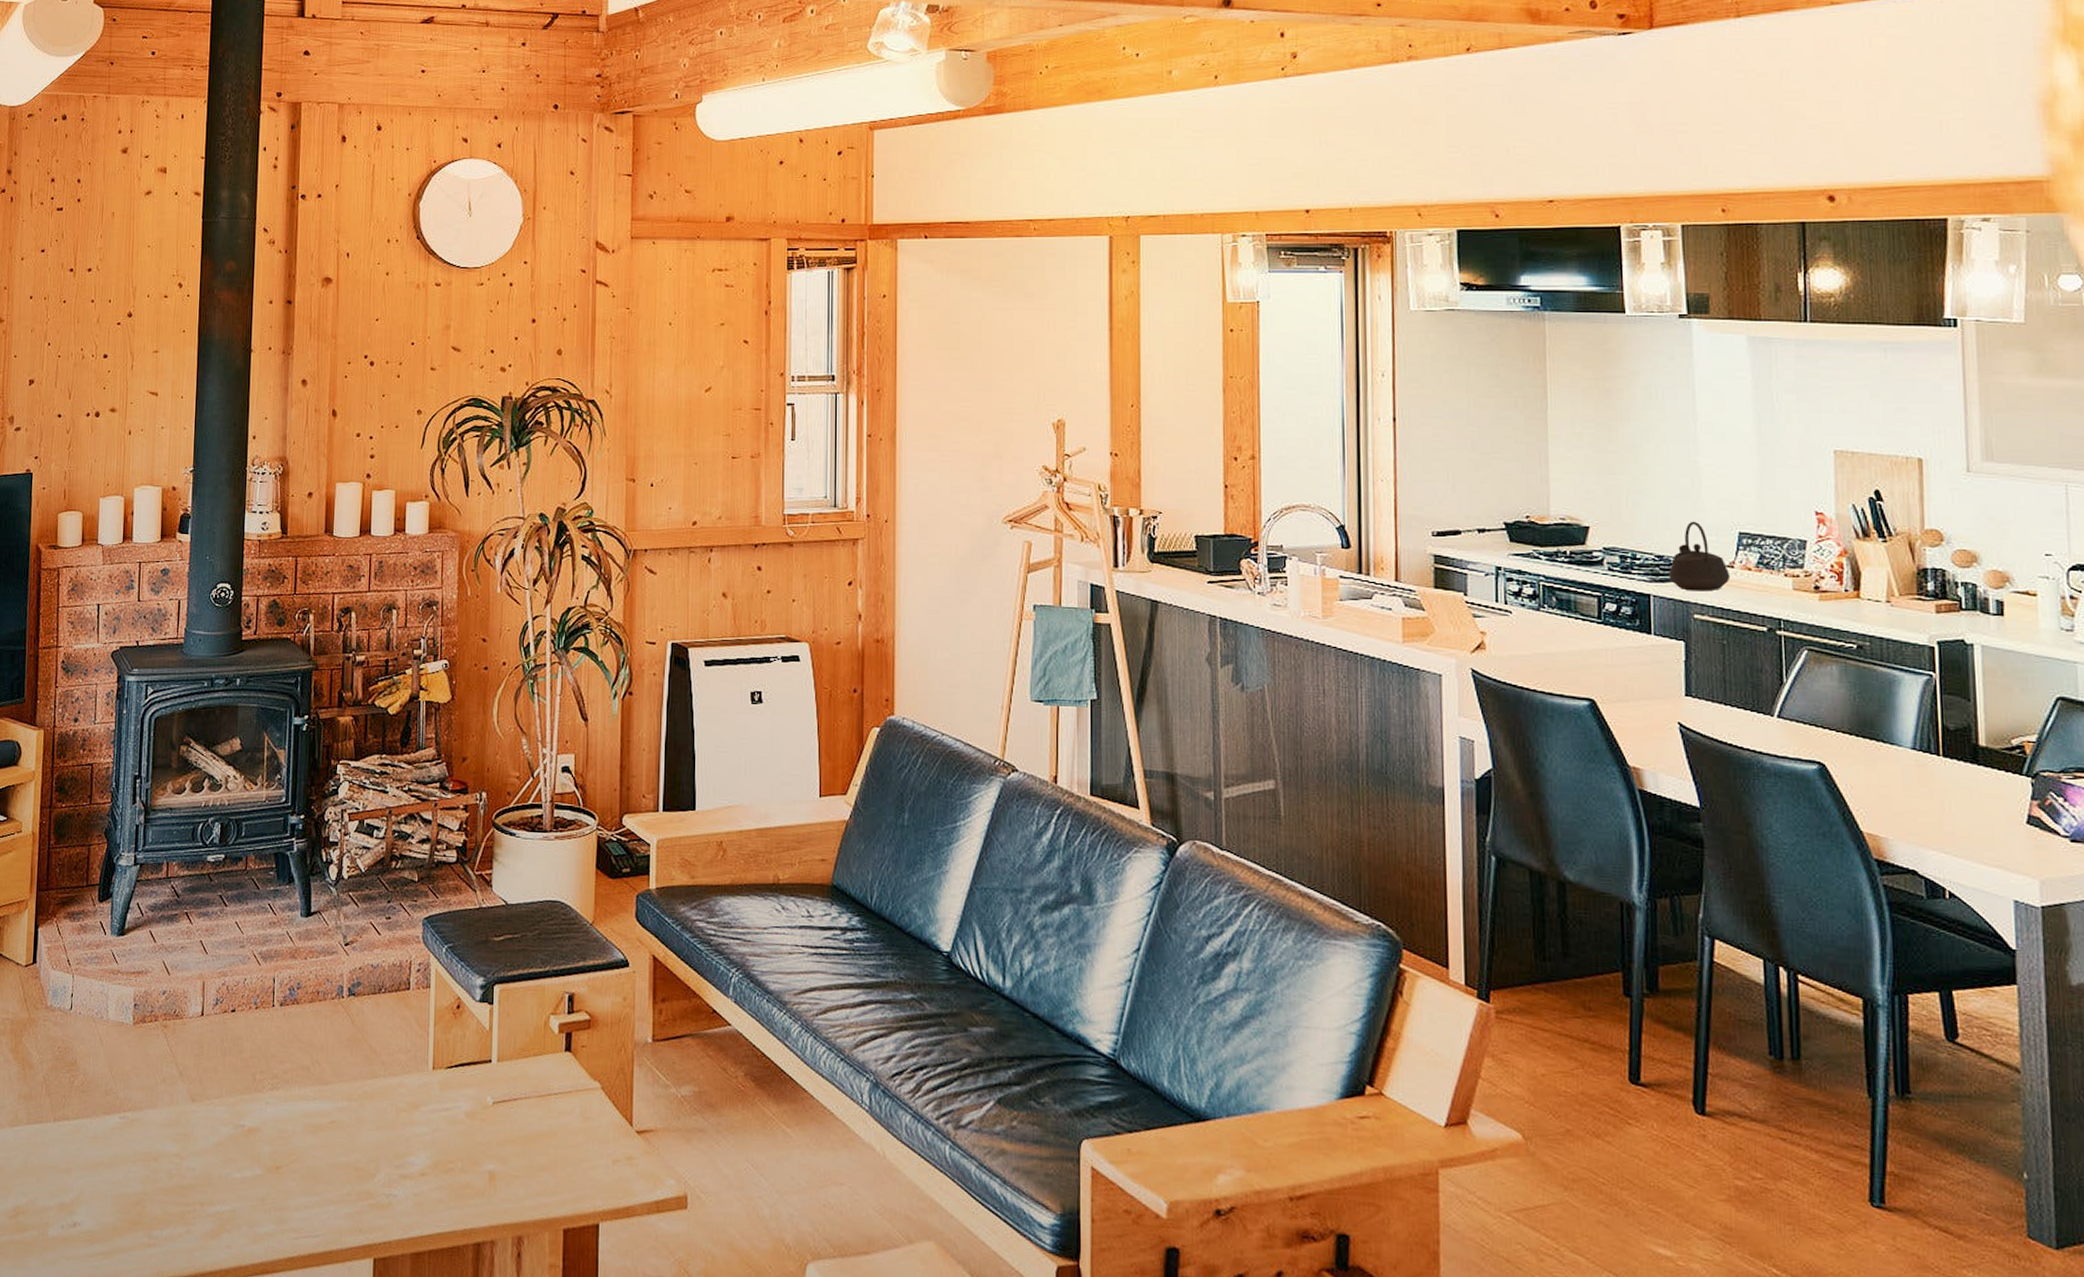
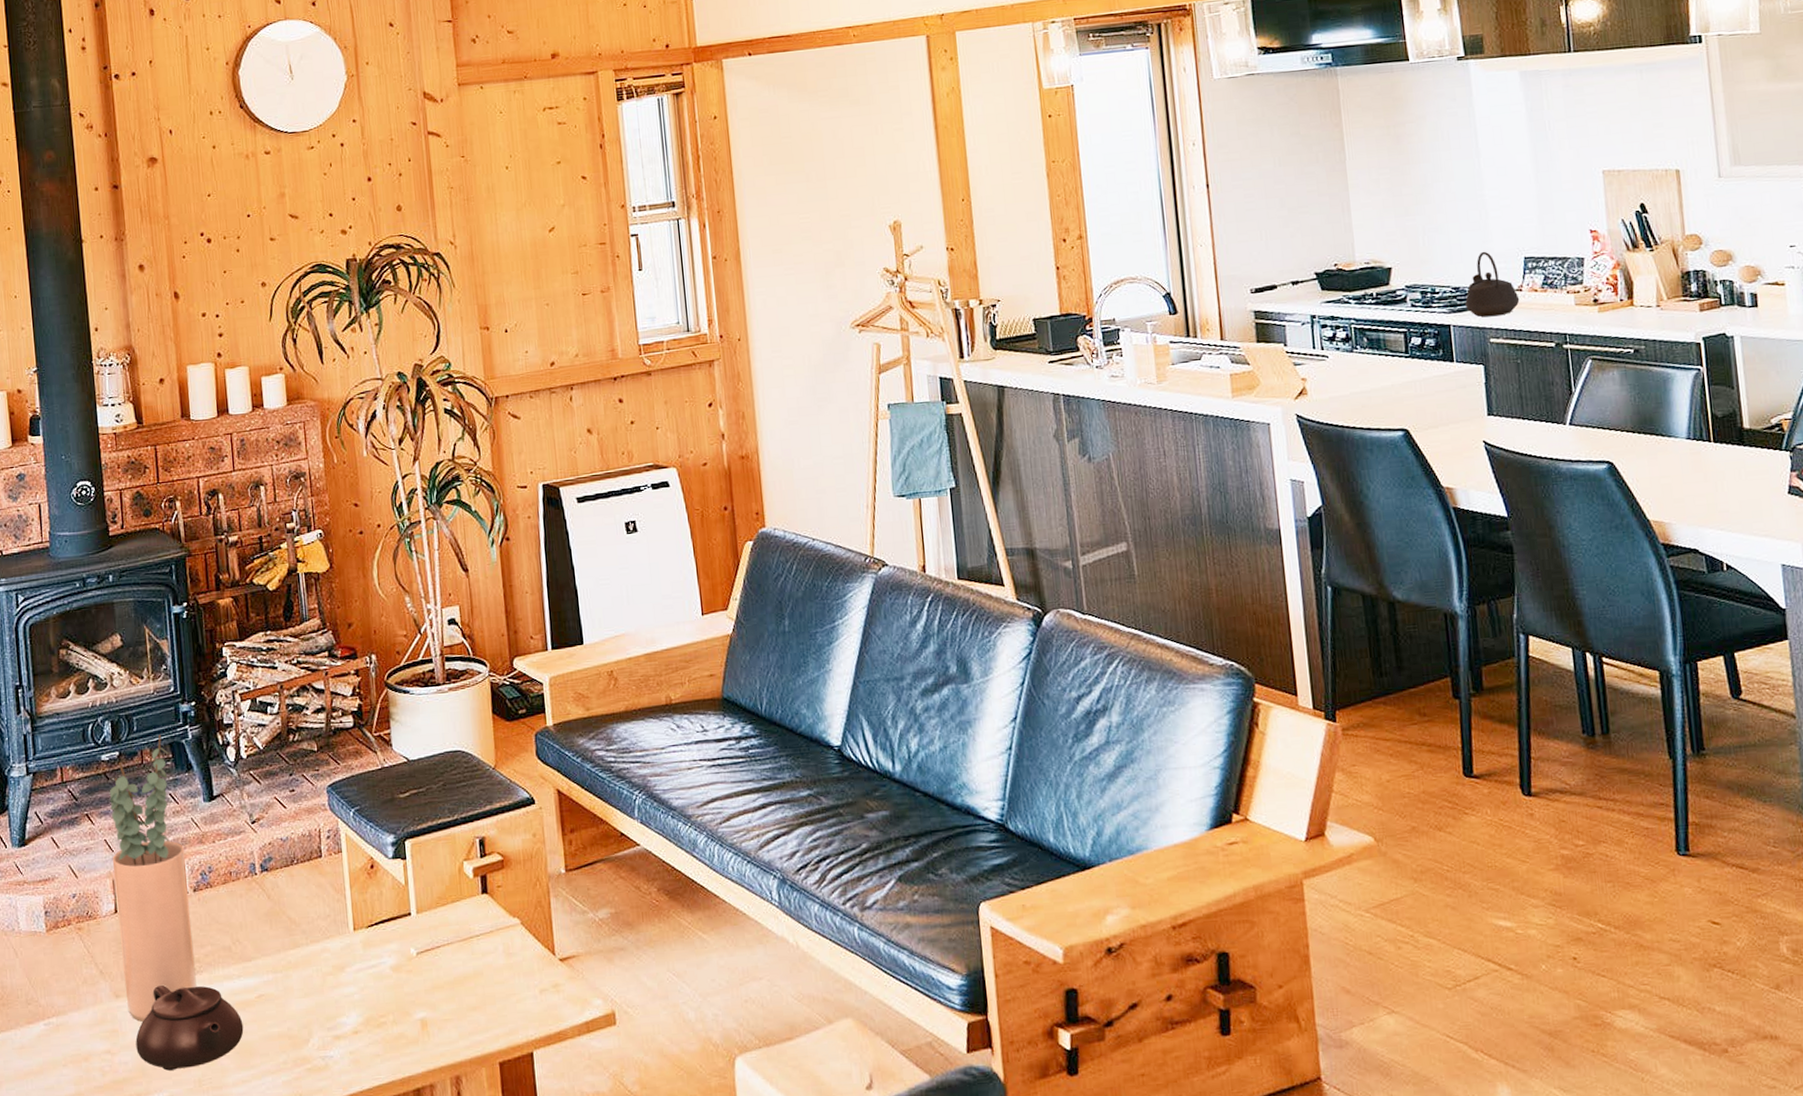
vase: none [201,843,276,1130] -> present [109,734,197,1022]
teapot: none [205,1095,313,1185] -> present [135,984,244,1071]

